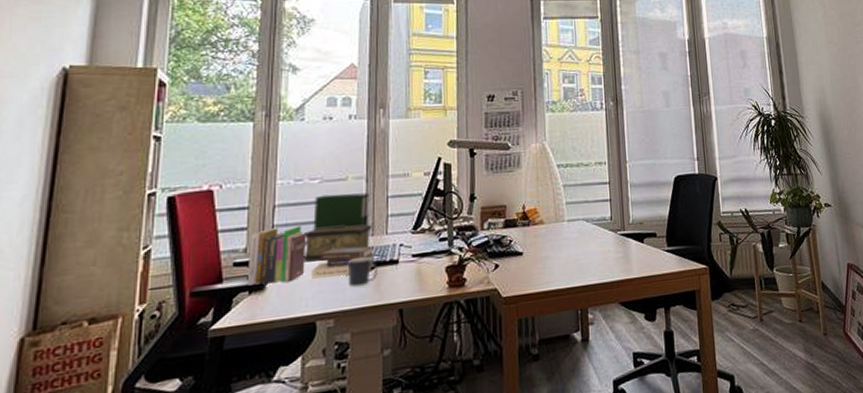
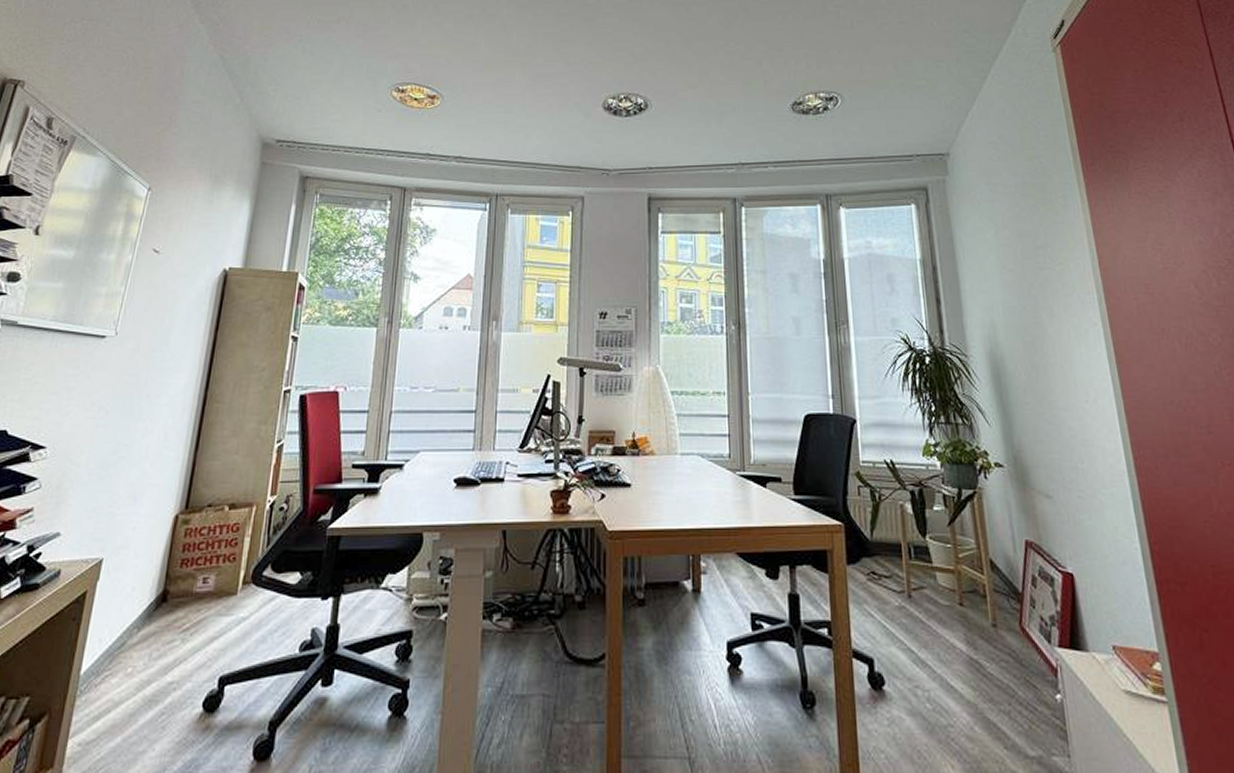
books: present [247,226,307,284] -> none [363,434,419,489]
decorative box: present [303,225,372,262] -> none [415,437,480,471]
books: present [312,246,375,279] -> none [421,460,482,488]
binder: present [313,193,370,231] -> none [425,404,479,441]
mug: present [347,257,377,288] -> none [455,472,483,502]

